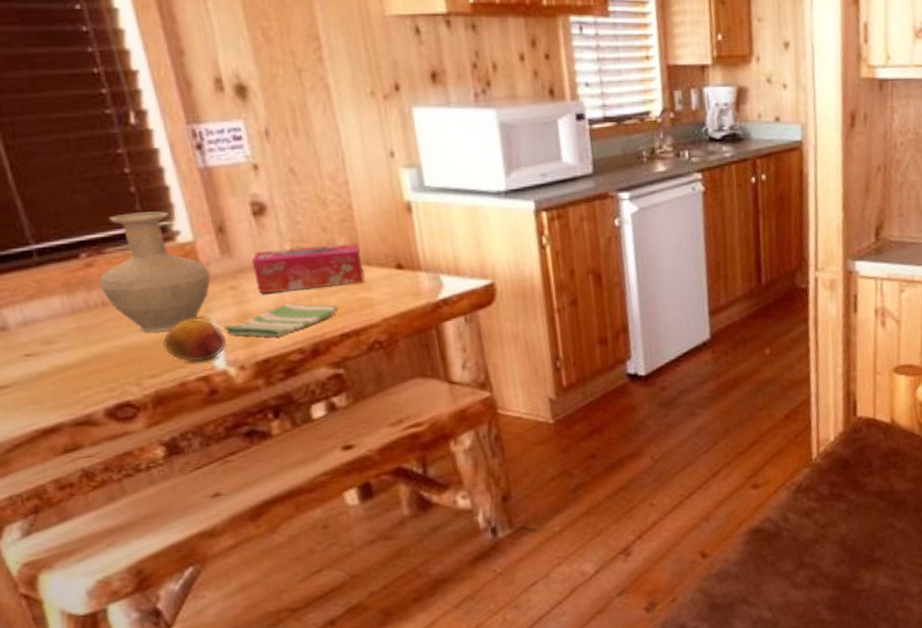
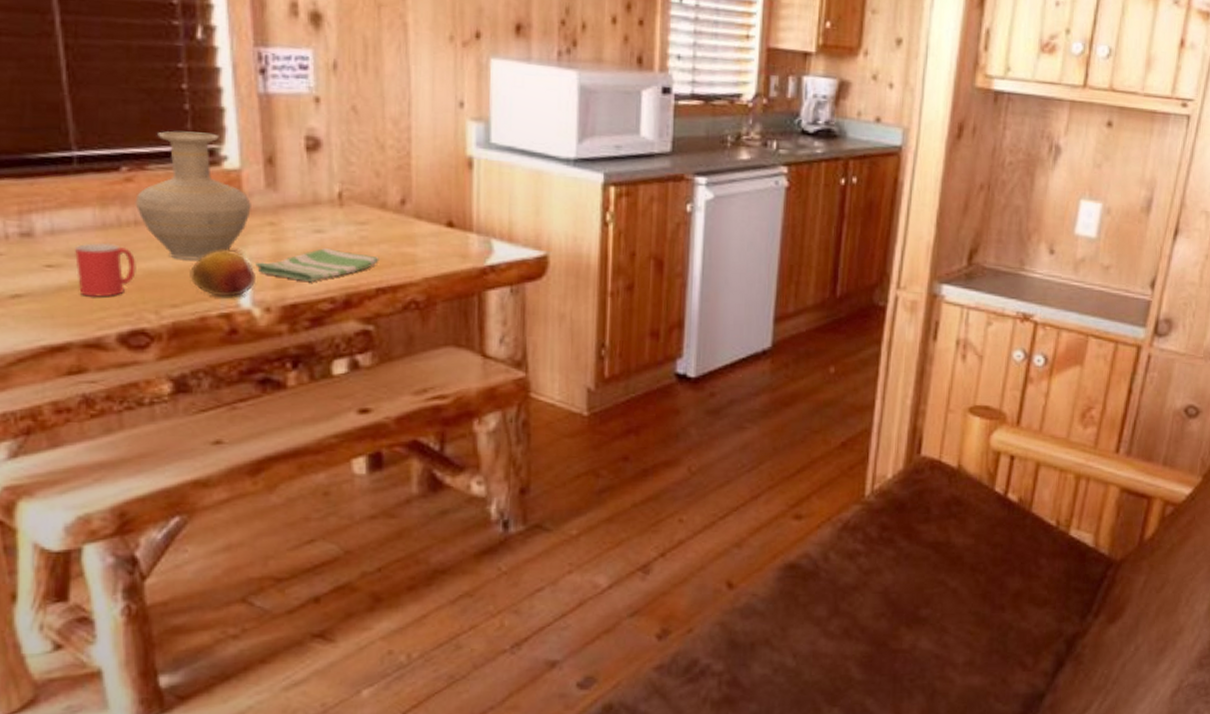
mug: none [50,326,112,379] -> present [75,242,136,297]
tissue box: present [251,243,365,293] -> none [296,189,412,237]

